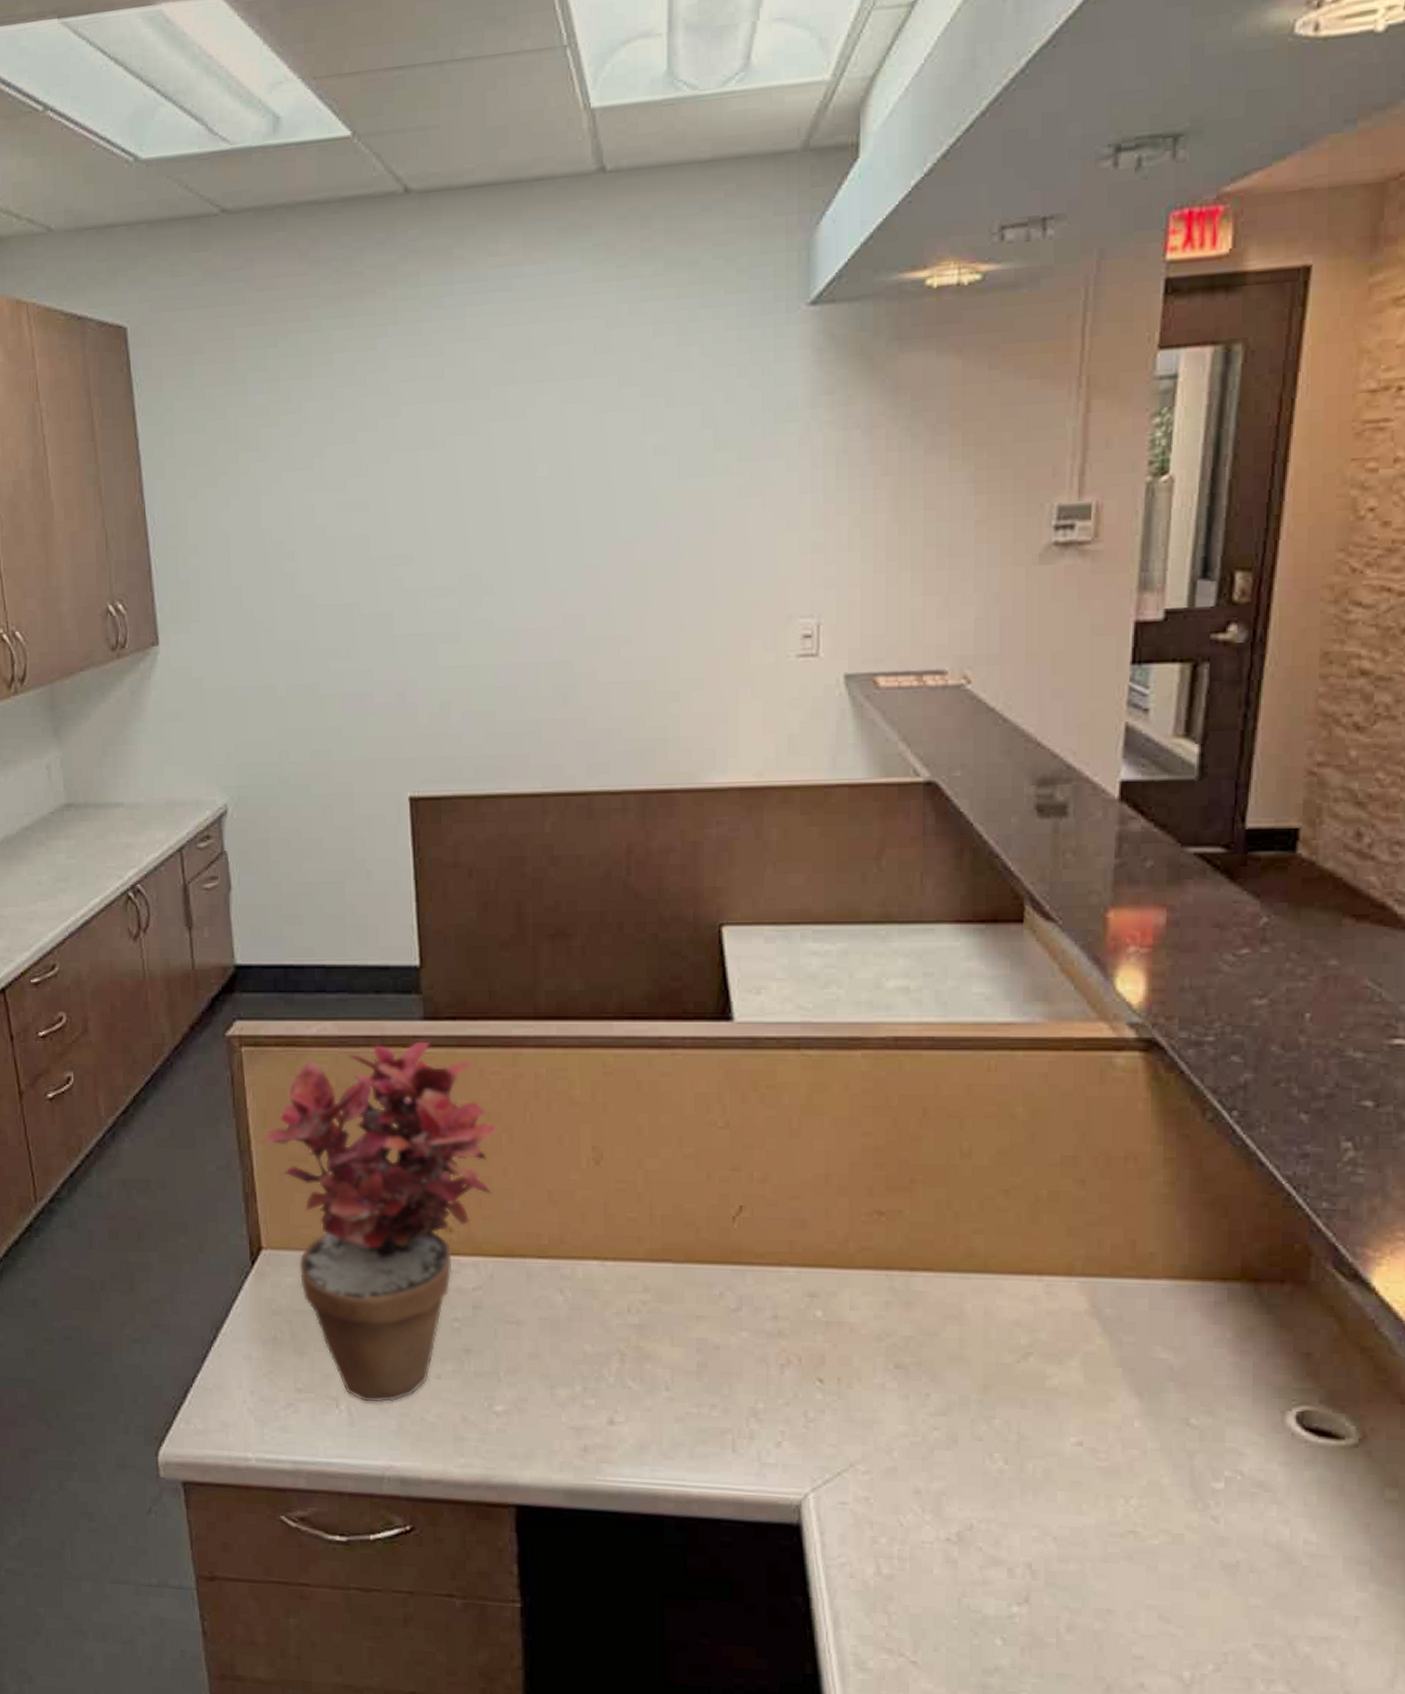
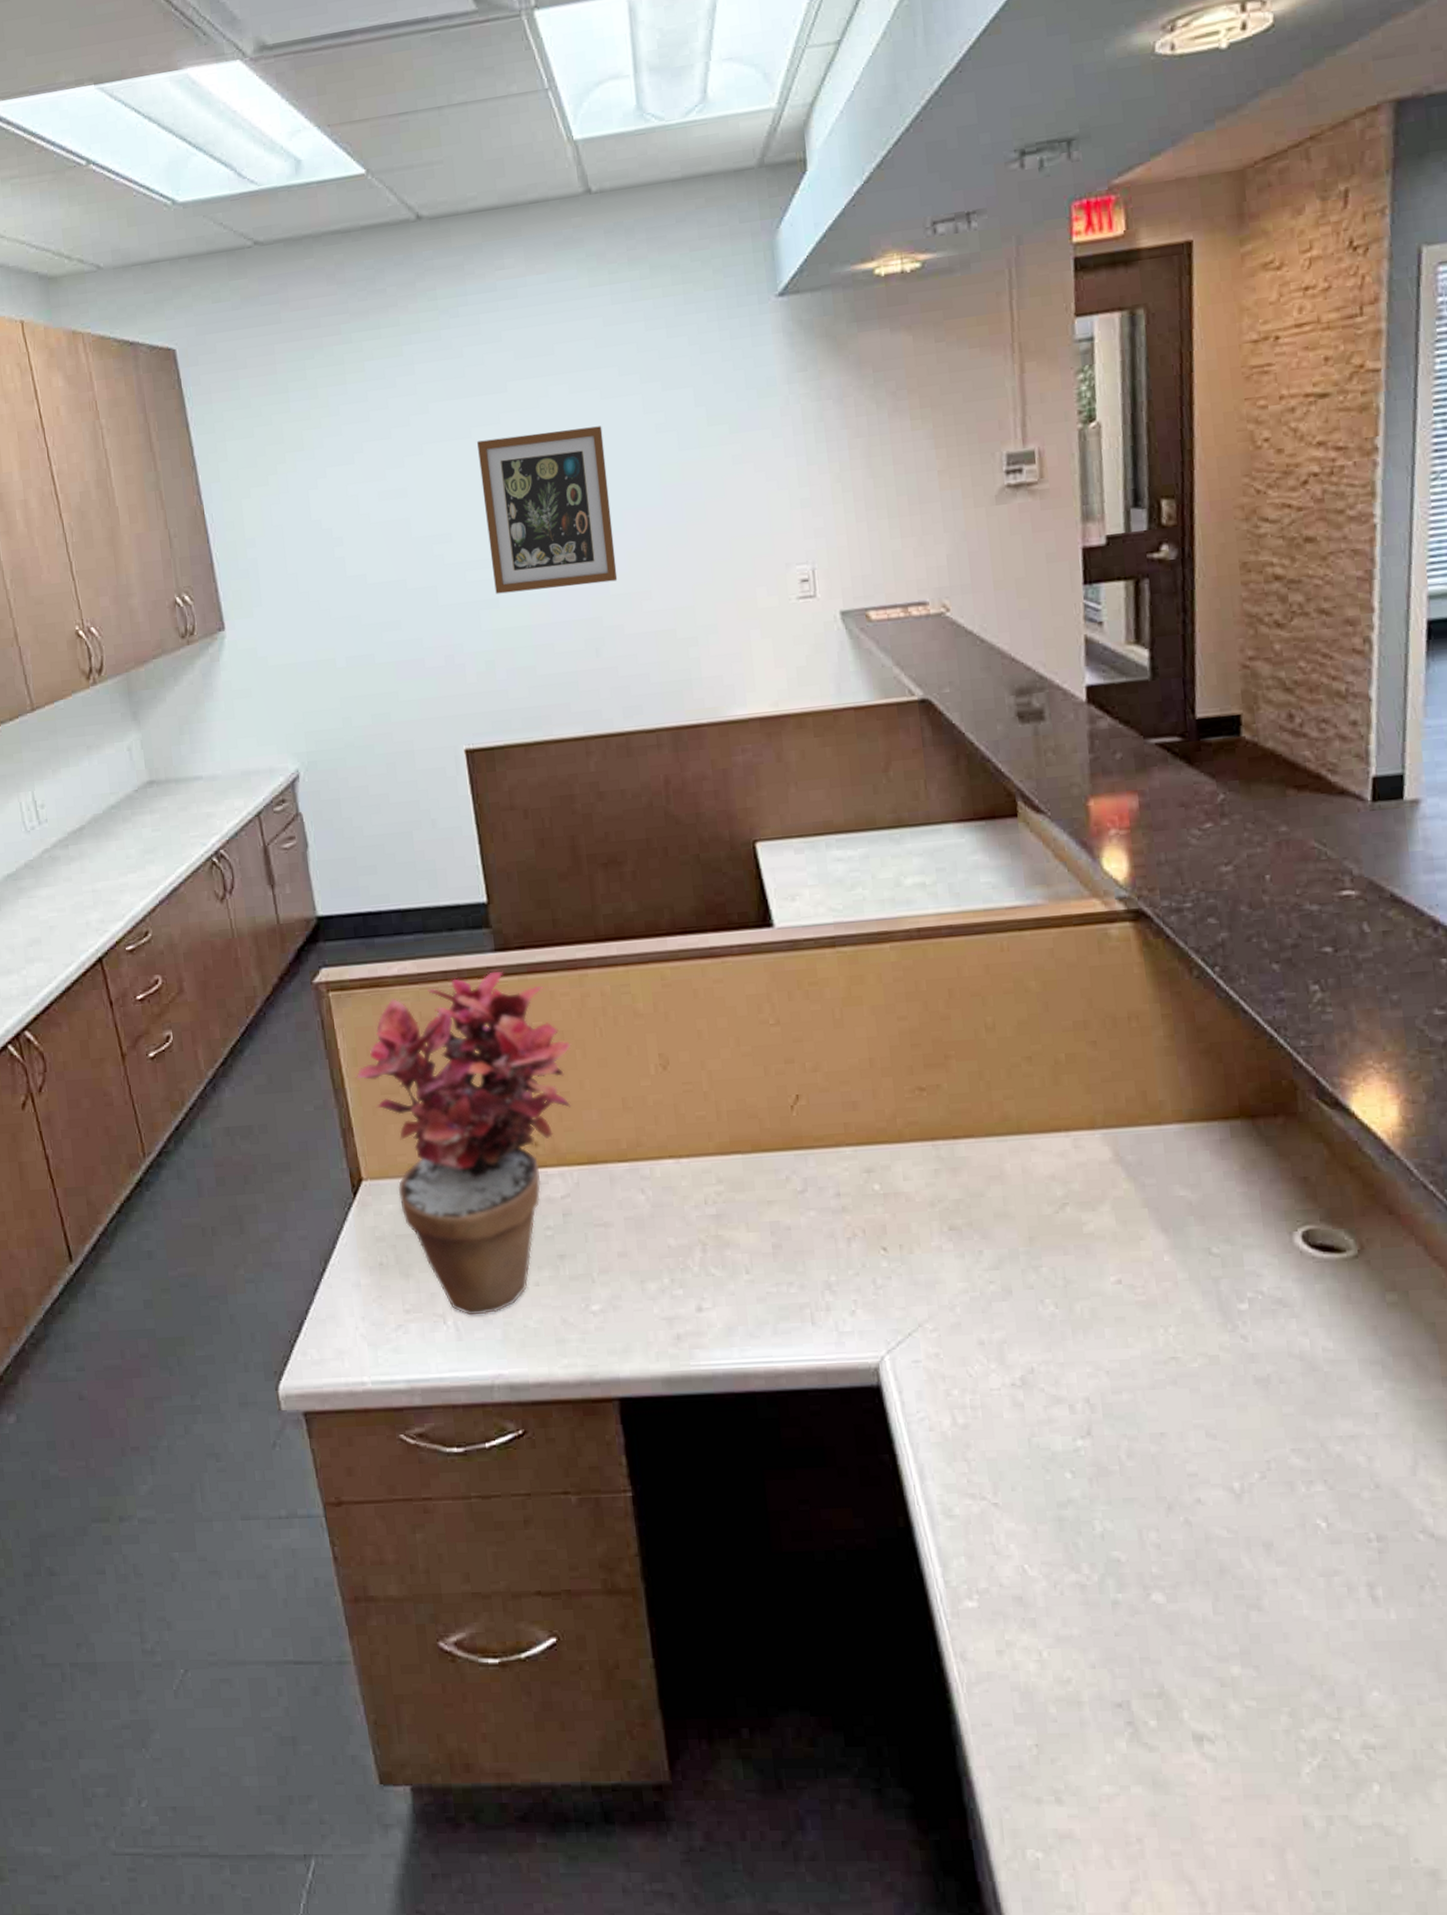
wall art: none [451,443,595,627] -> present [477,426,618,594]

